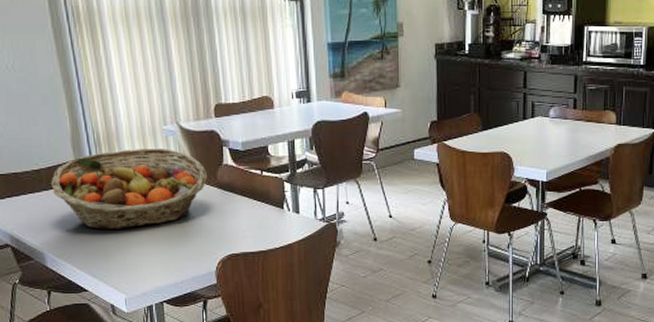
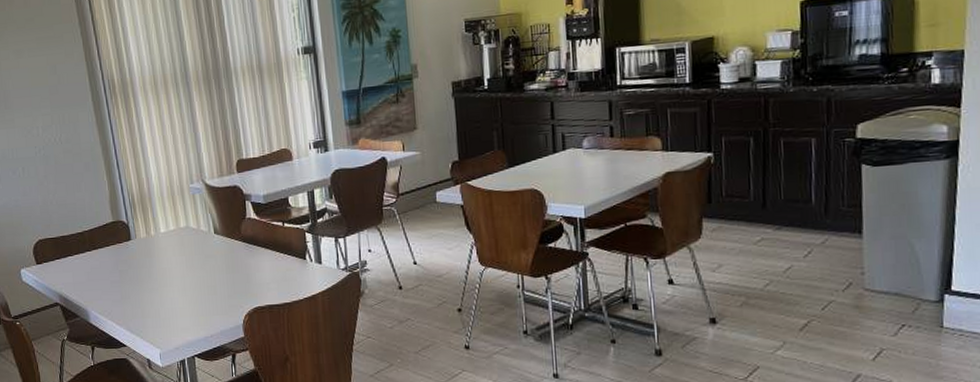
fruit basket: present [51,149,208,230] -> none [93,206,233,287]

